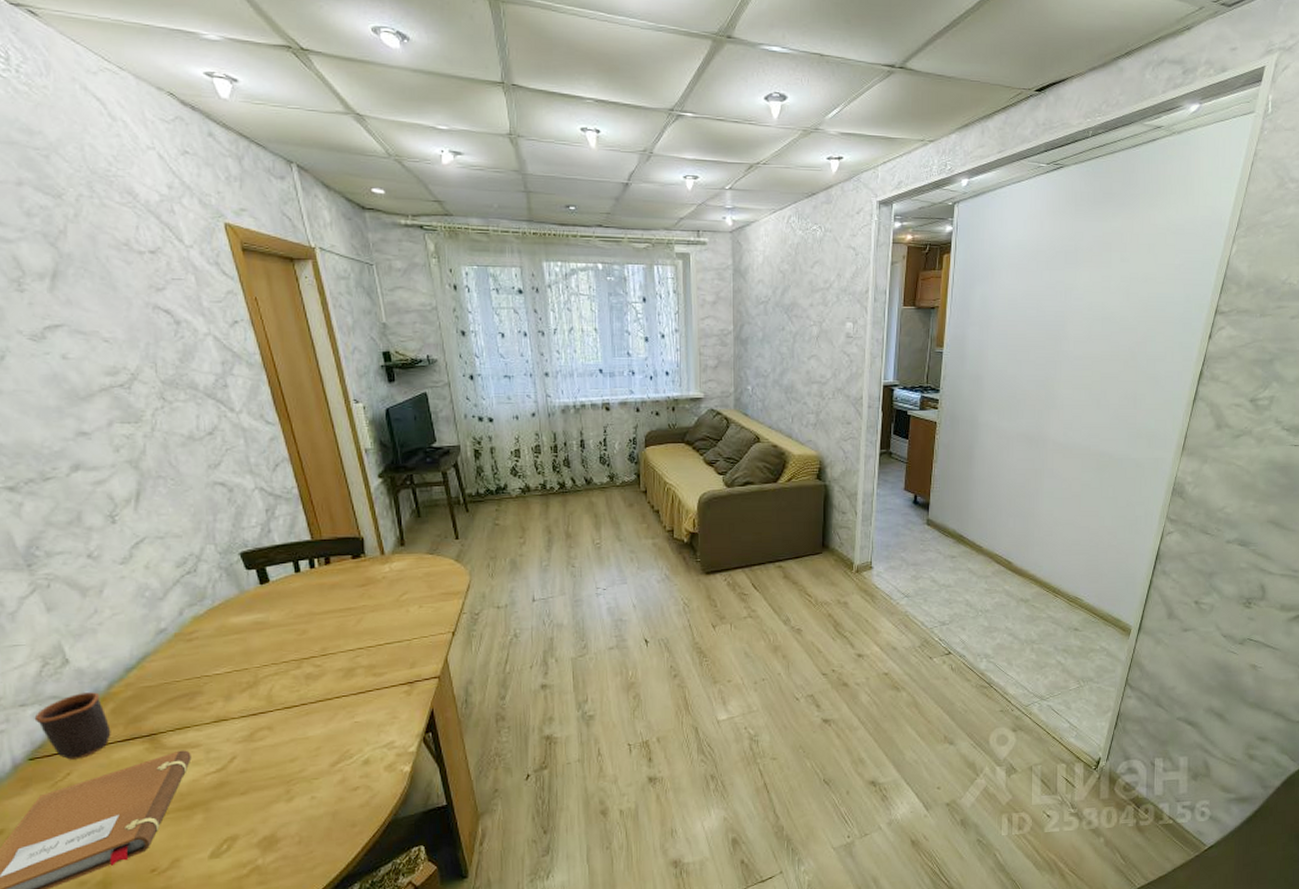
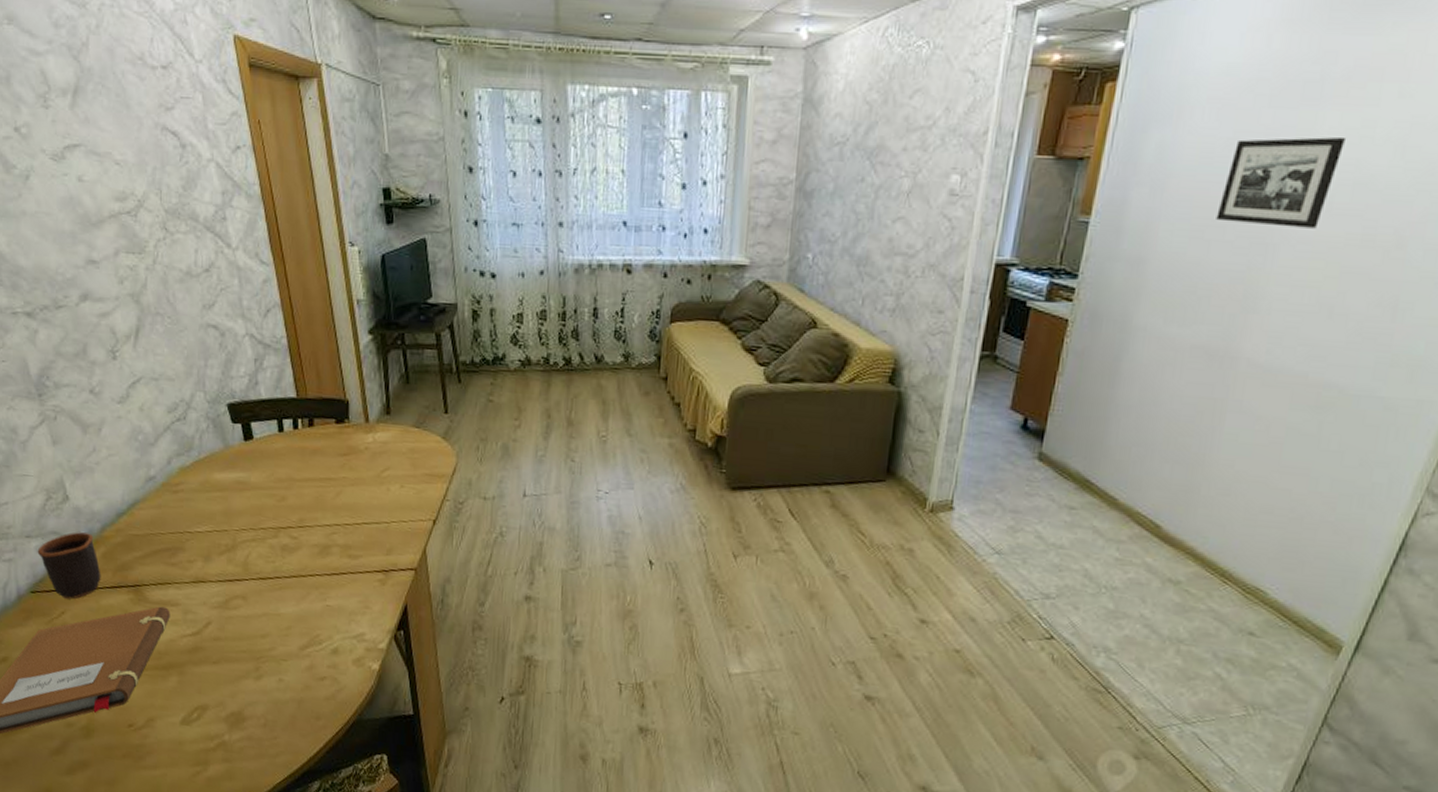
picture frame: none [1023,288,1095,349] -> present [1216,136,1347,229]

